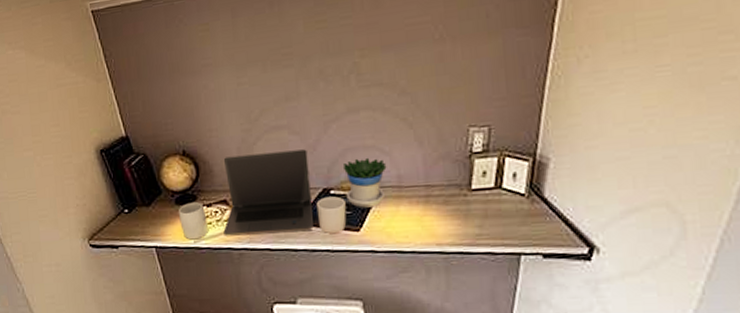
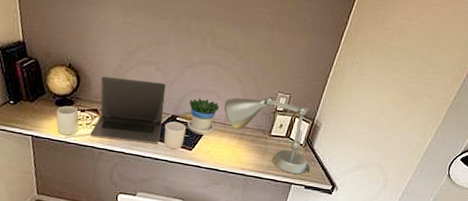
desk lamp: none [392,134,546,240] -> present [224,96,310,175]

